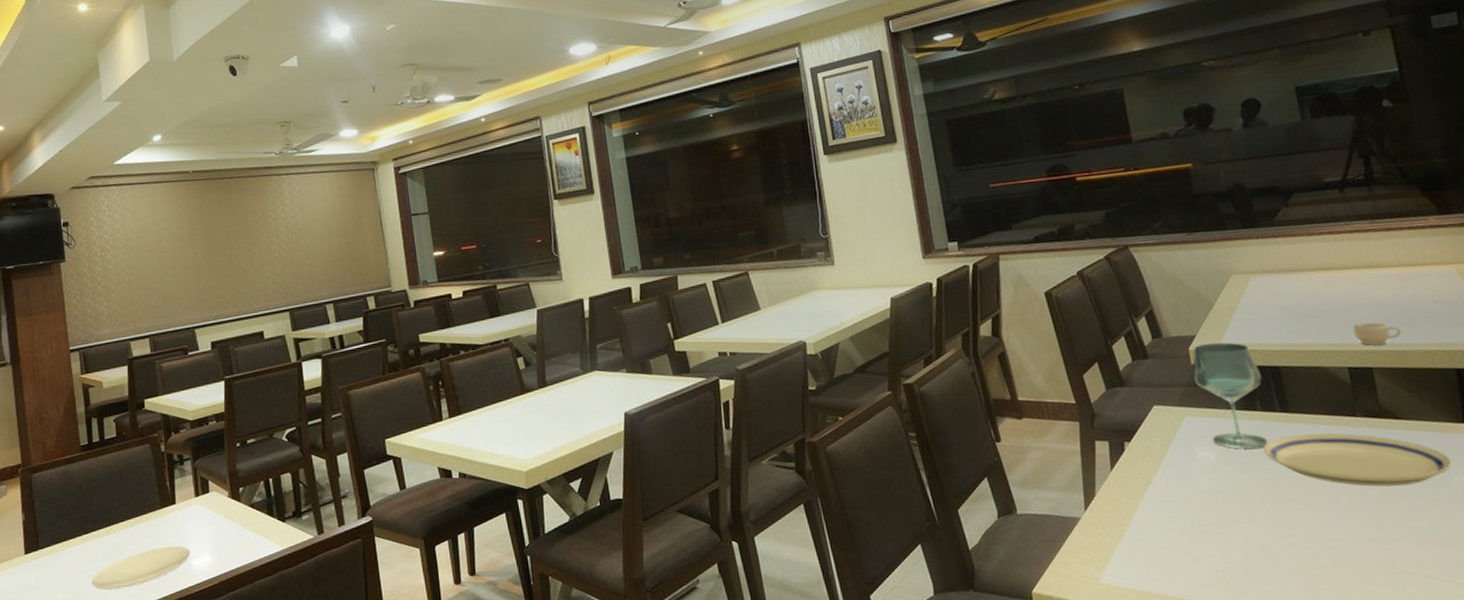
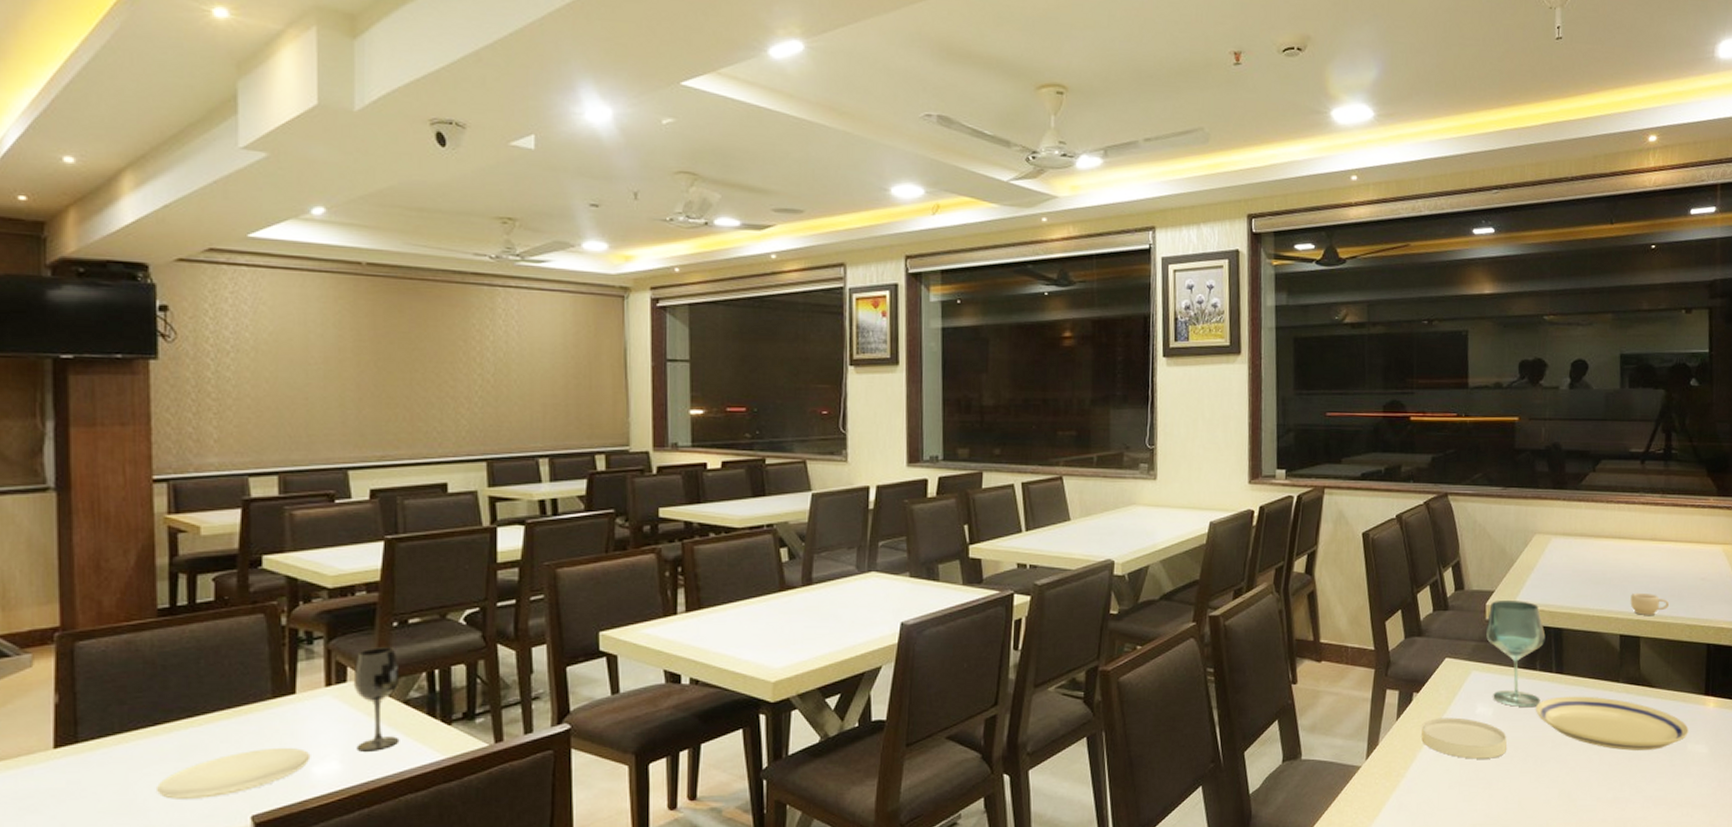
wine glass: none [213,463,250,547] -> present [353,647,400,752]
dish: none [1139,464,1239,505] -> present [1421,717,1508,759]

